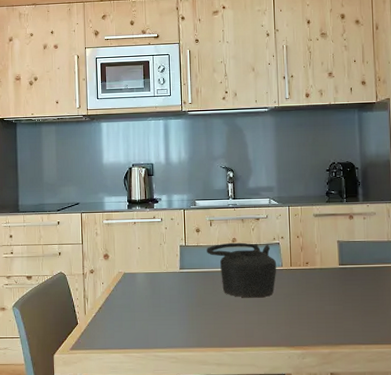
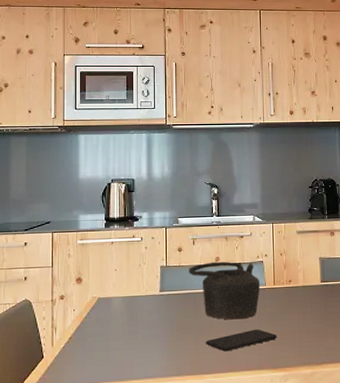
smartphone: none [223,308,294,328] -> present [205,329,277,352]

